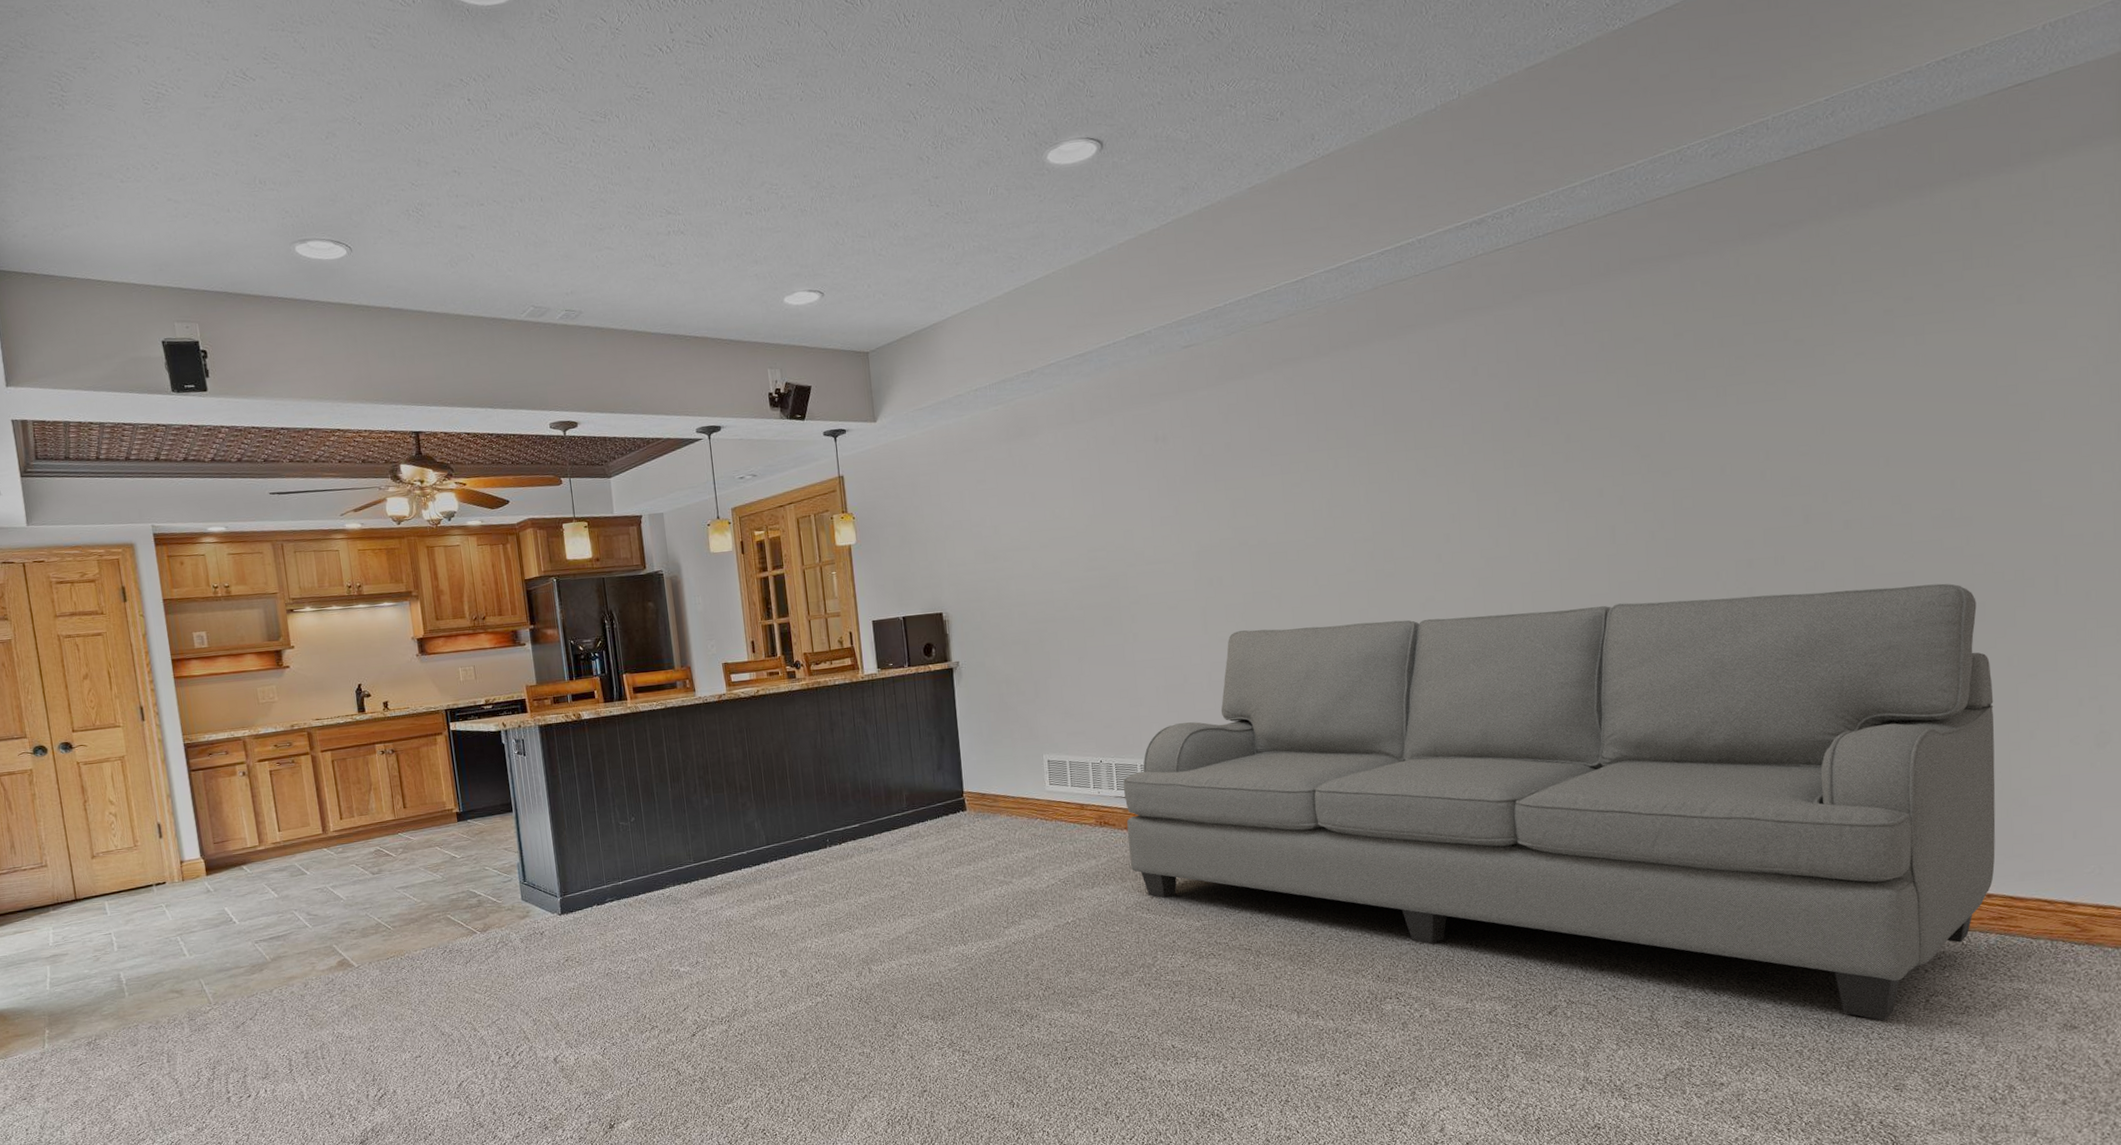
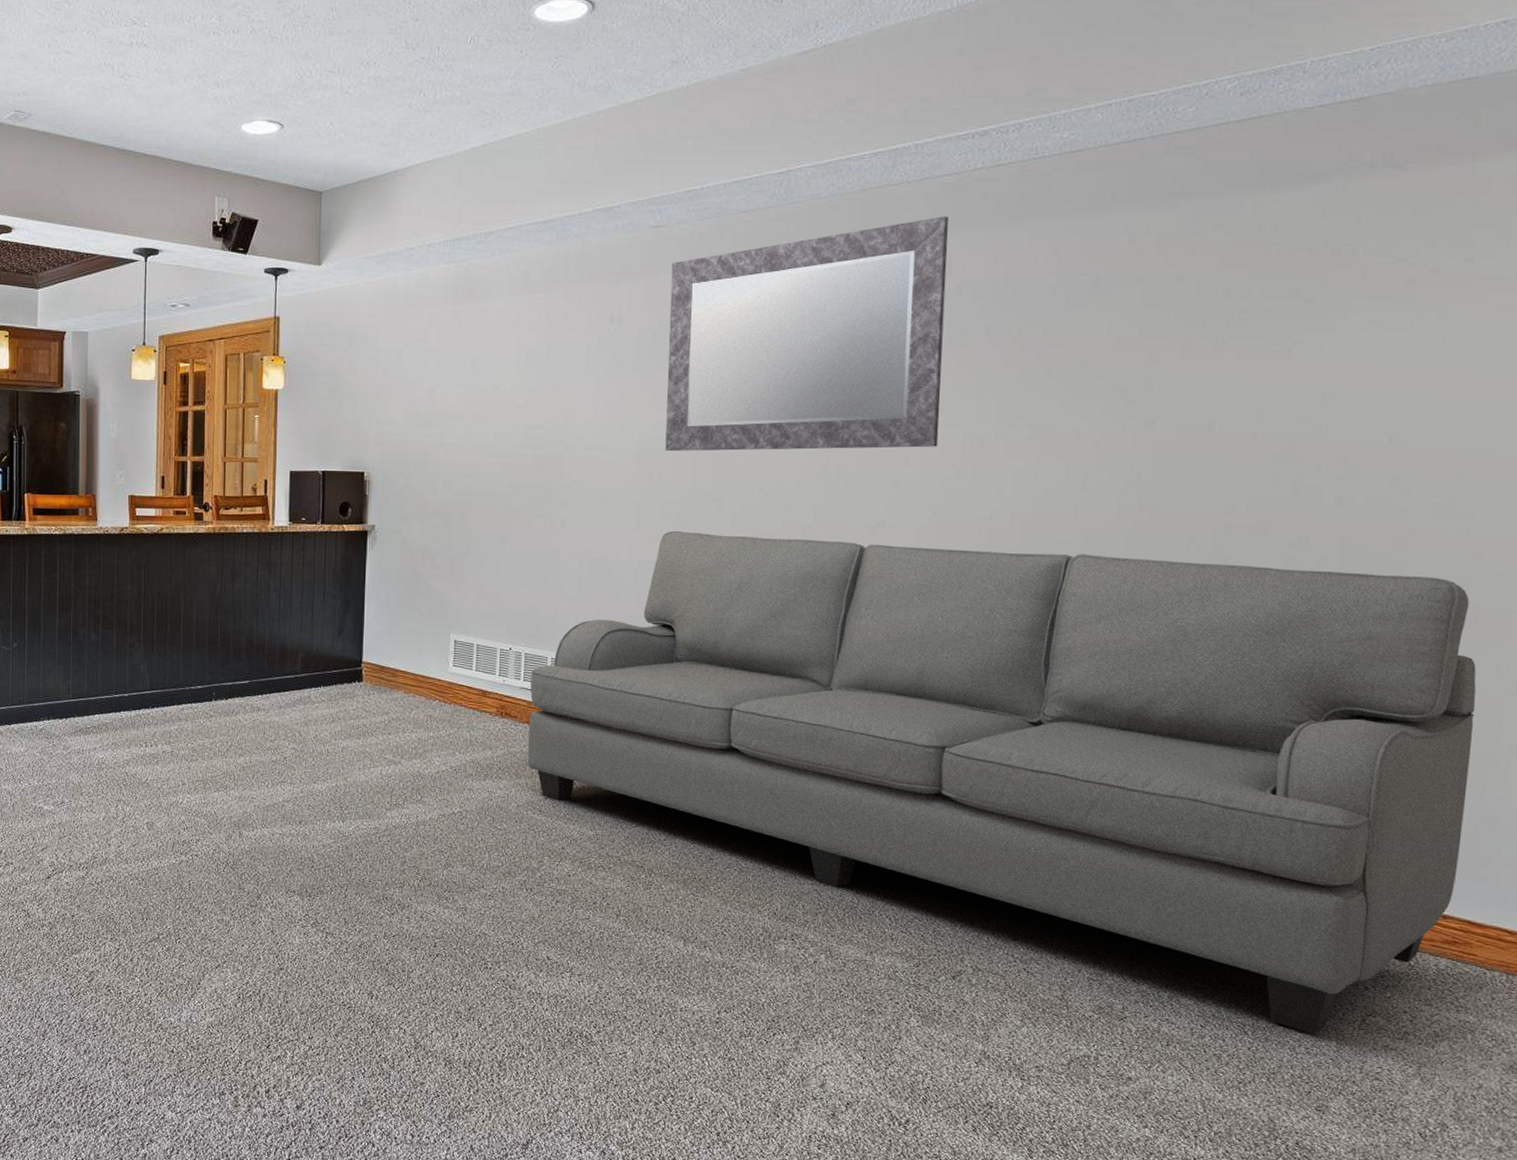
mirror: none [1206,303,1474,556] -> present [665,216,949,451]

